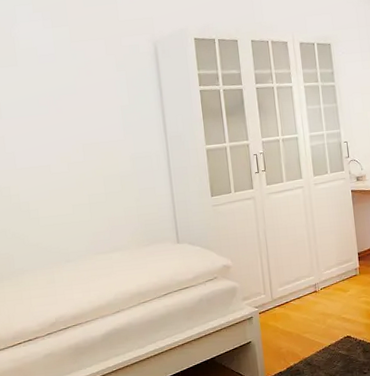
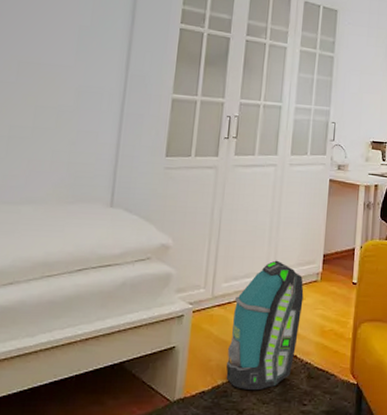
backpack: none [290,263,349,367] -> present [226,260,304,391]

